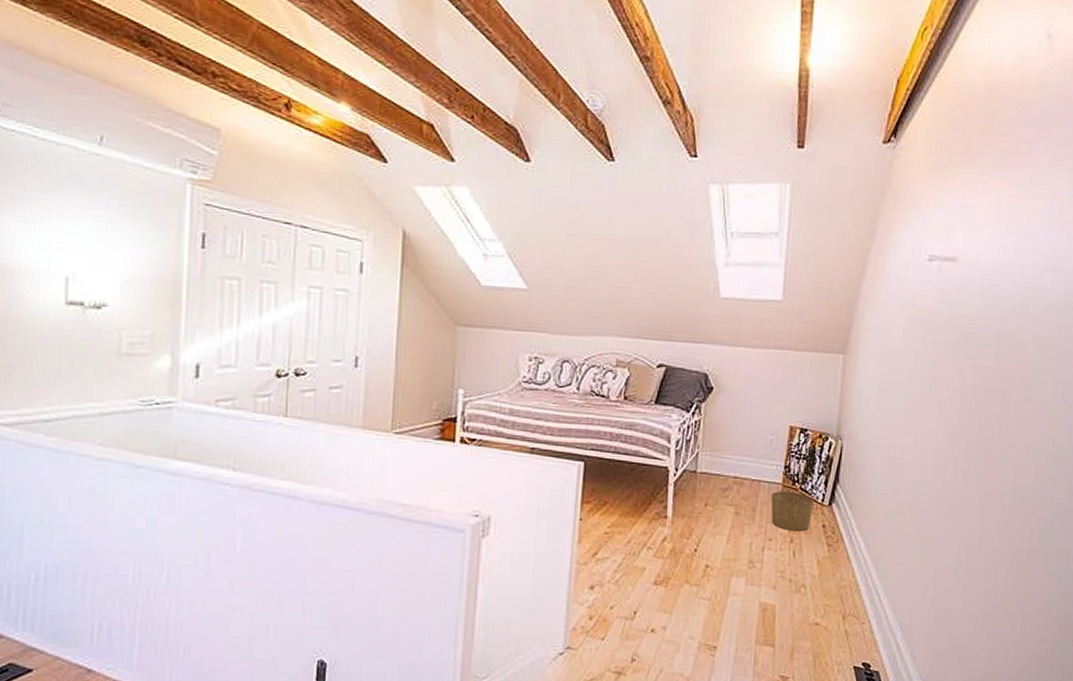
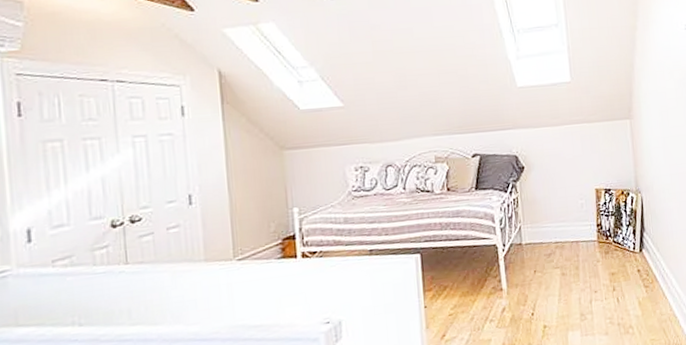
basket: present [771,486,814,532] -> none [590,242,627,281]

